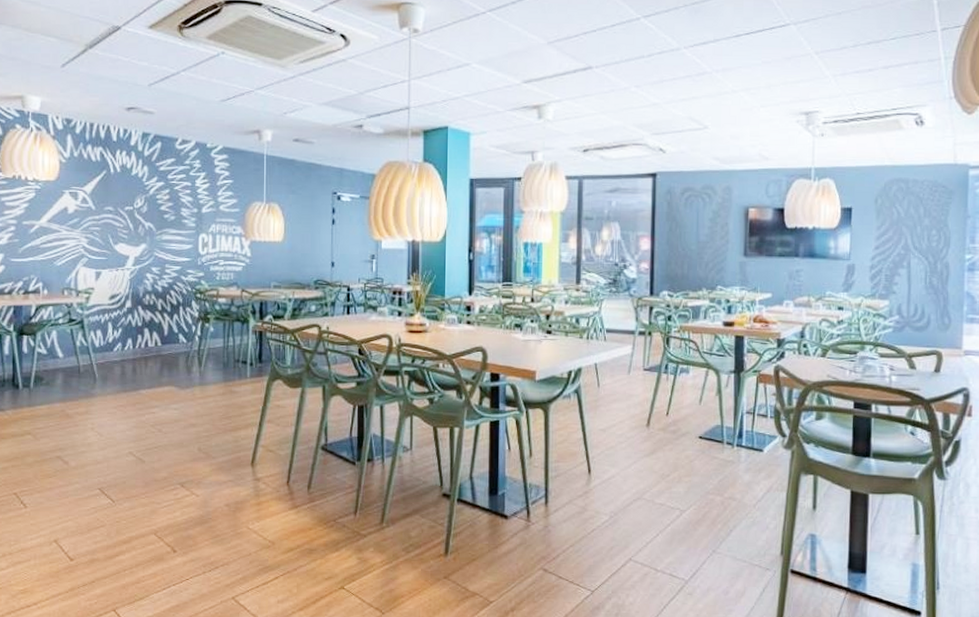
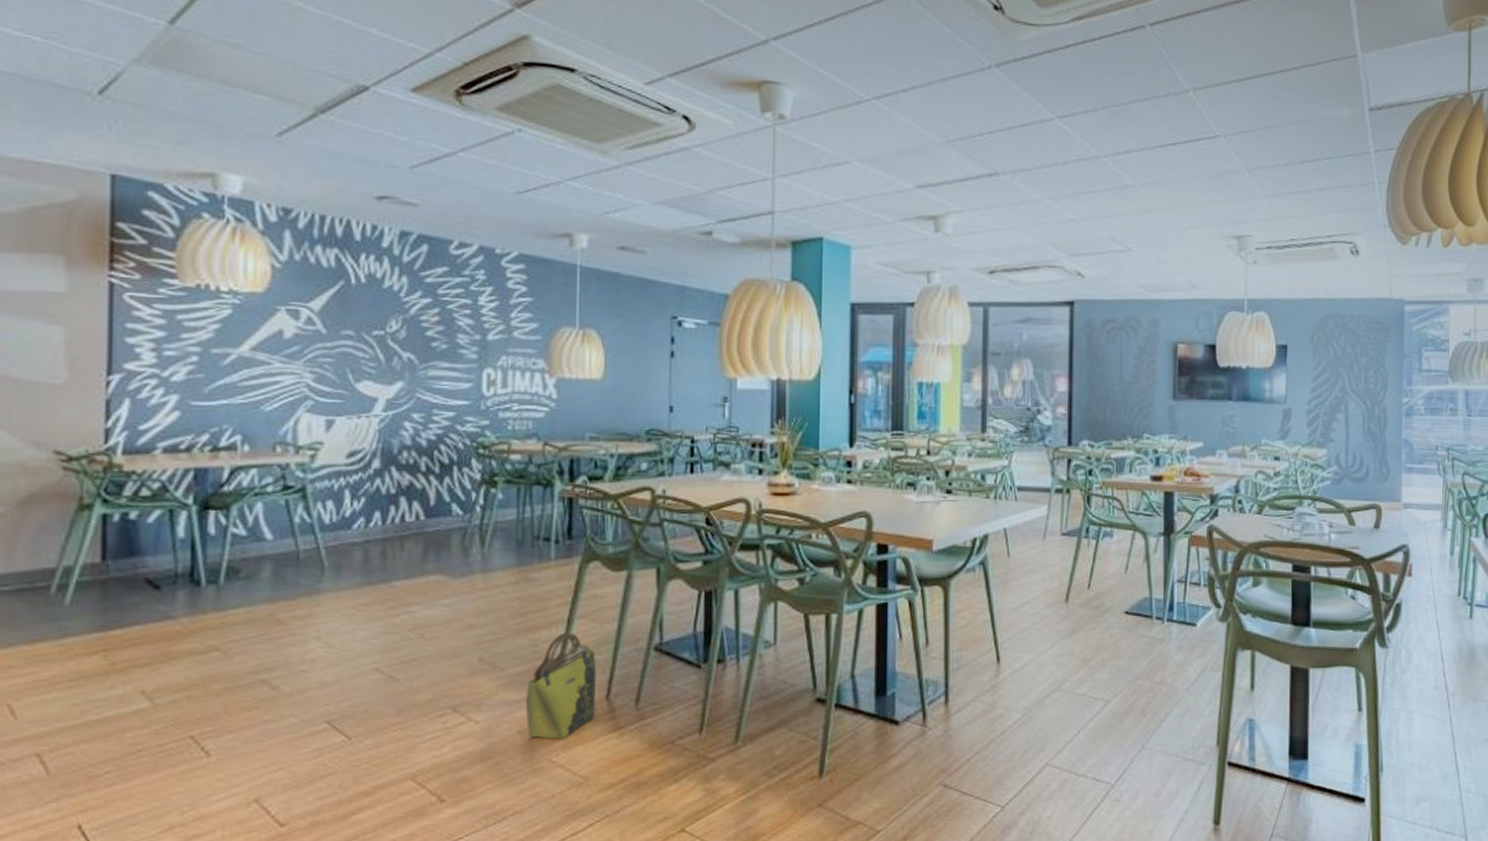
tote bag: none [230,433,280,512] -> present [525,633,597,739]

